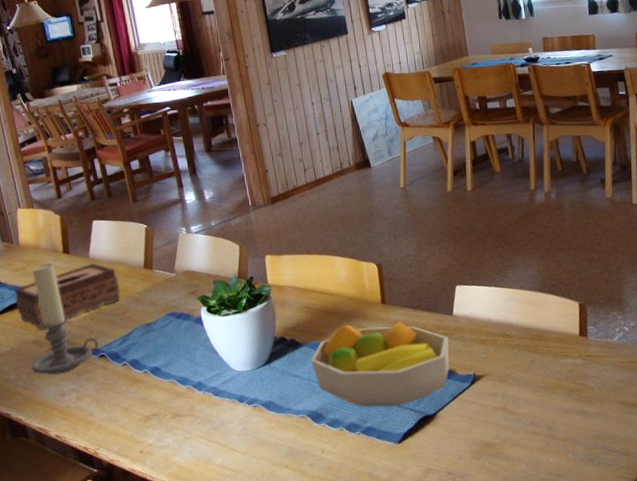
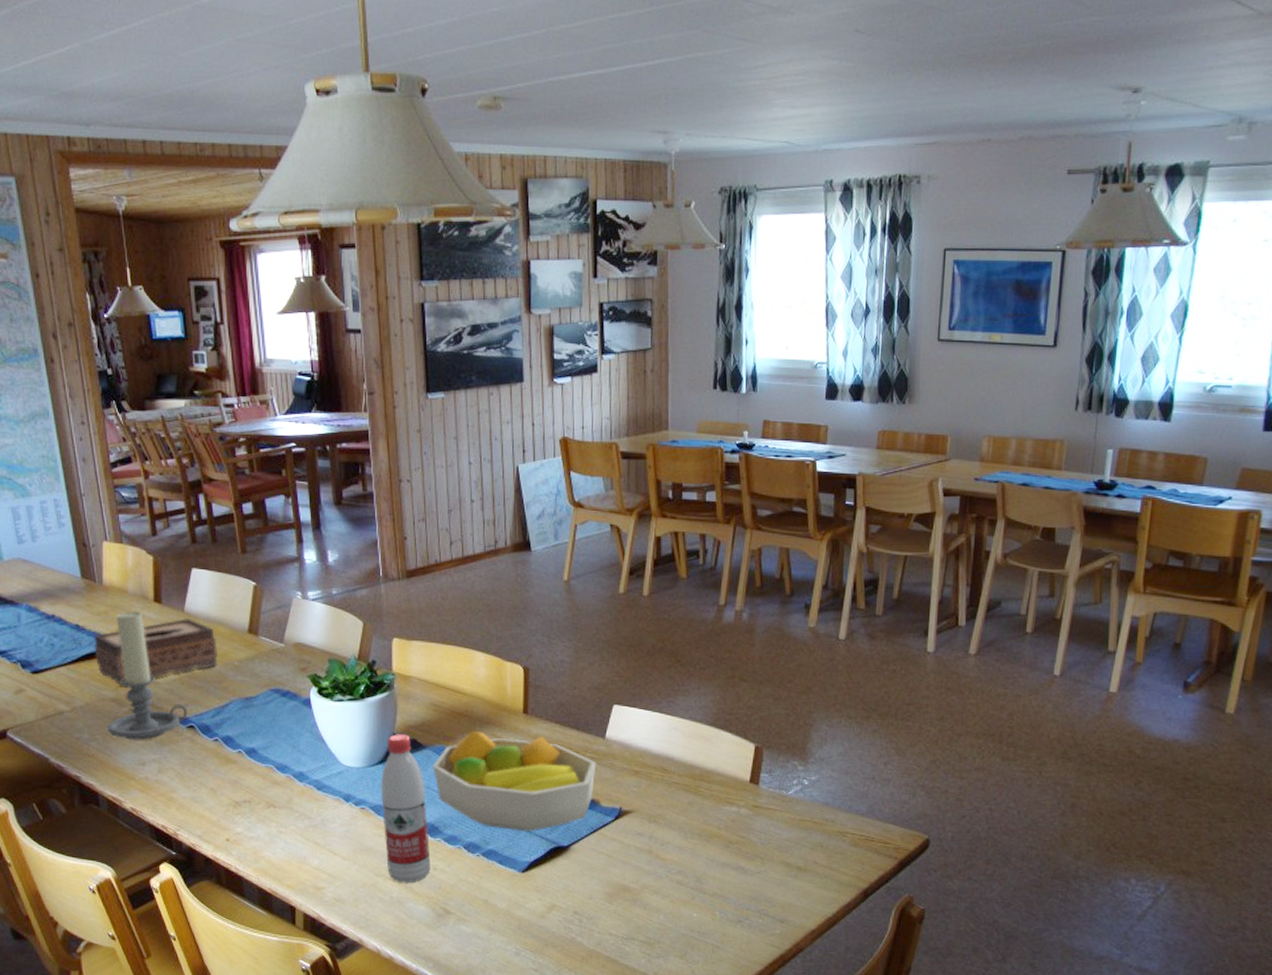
water bottle: none [268,336,319,469] -> present [381,734,431,884]

